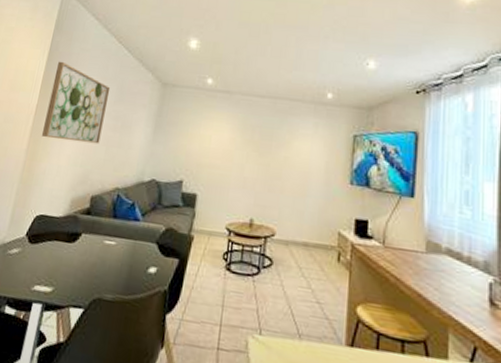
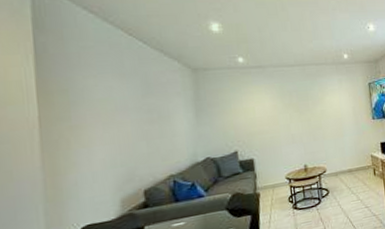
wall art: present [41,61,111,145] -> none [52,63,137,149]

